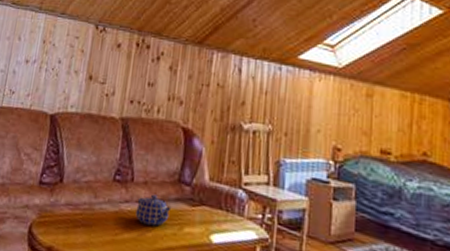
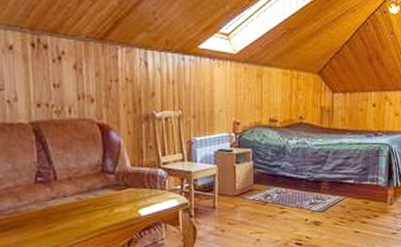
teapot: present [135,194,172,226] -> none [64,187,100,214]

